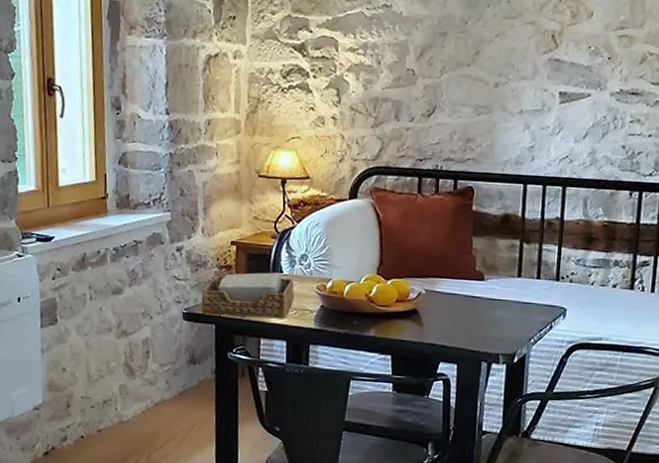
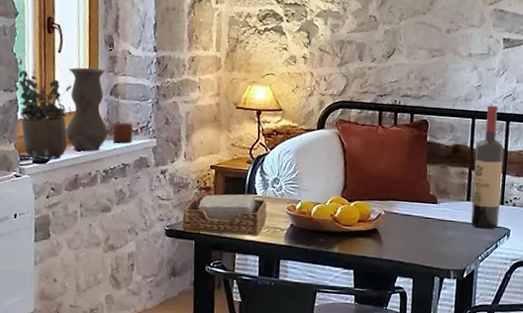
potted plant: none [16,123,77,240] -> present [17,56,72,162]
vase: none [71,133,118,229] -> present [66,67,109,152]
candle: none [122,192,145,219] -> present [112,120,133,145]
wine bottle: none [522,168,560,309] -> present [471,105,505,229]

